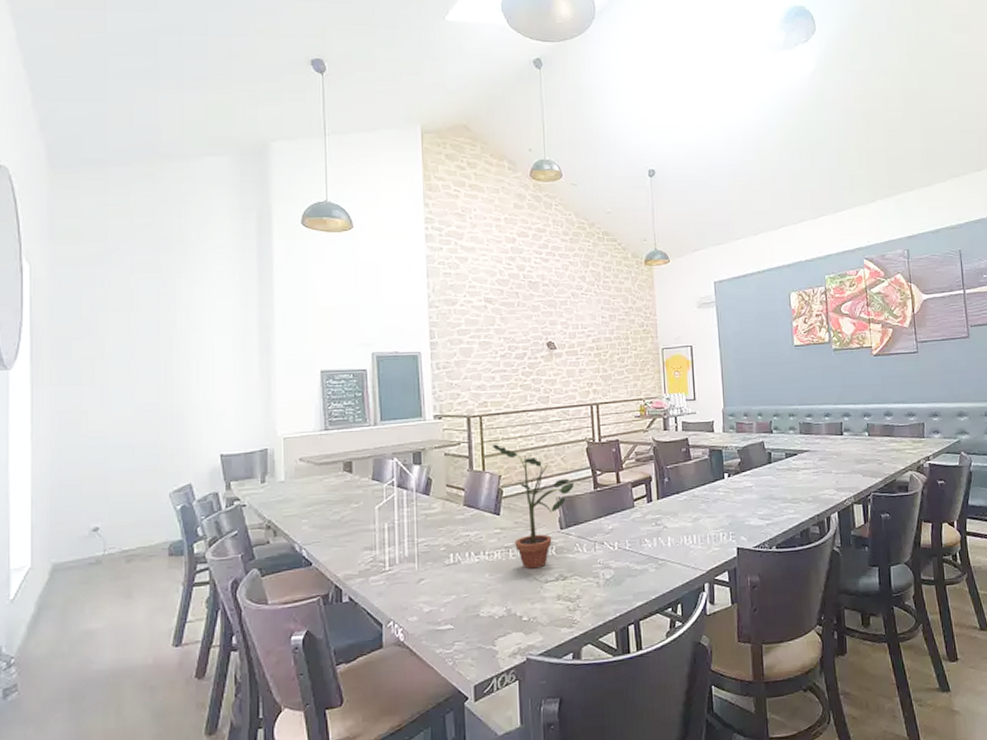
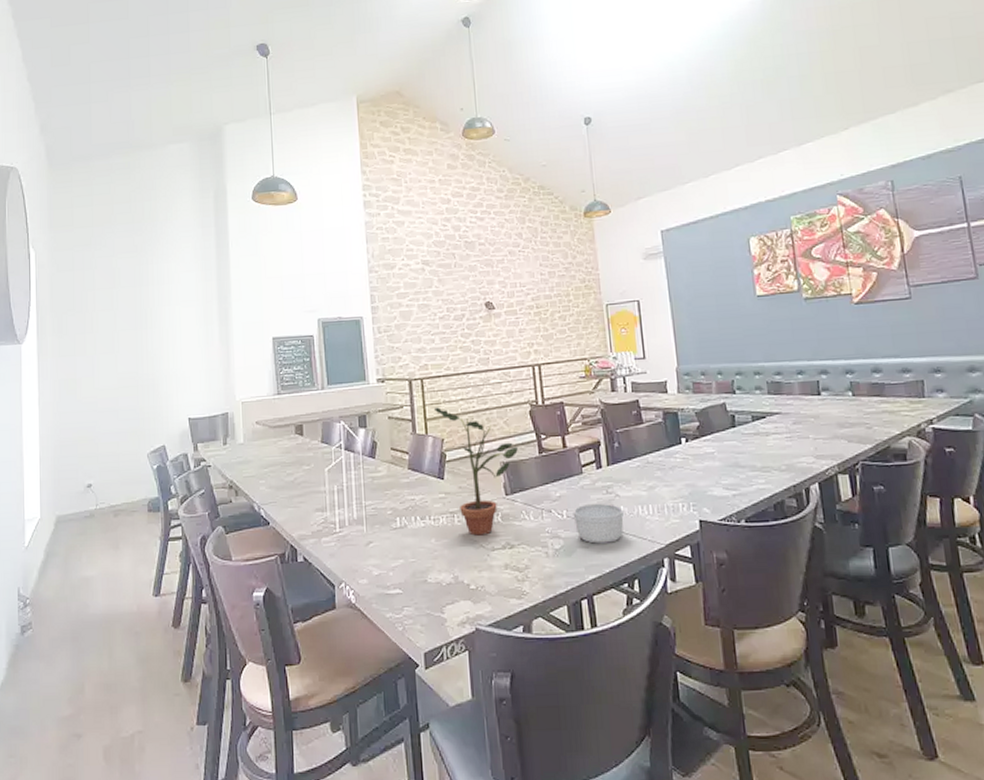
ramekin: none [623,534,671,573] -> present [572,502,625,544]

